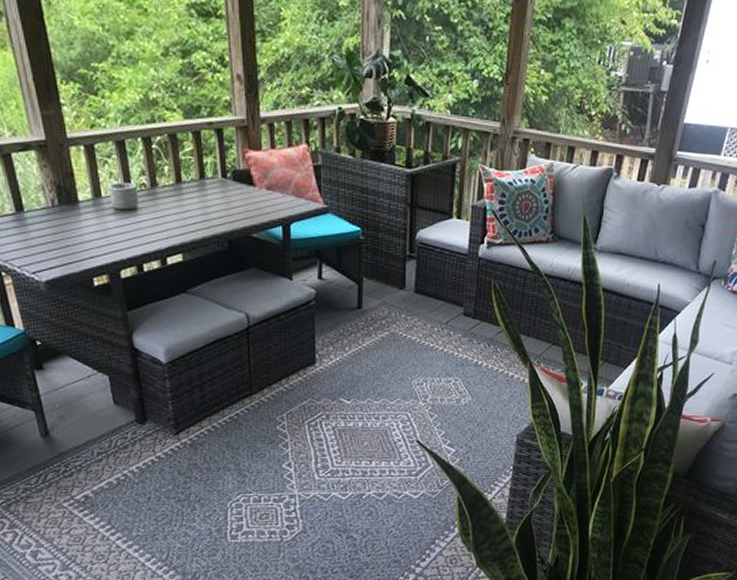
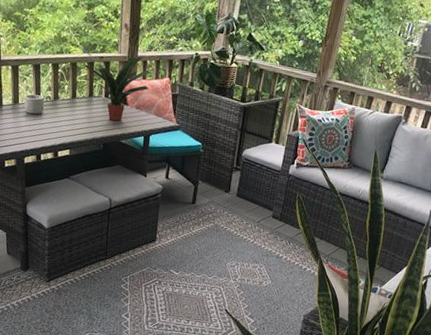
potted plant: none [174,109,281,209] -> present [77,45,150,122]

